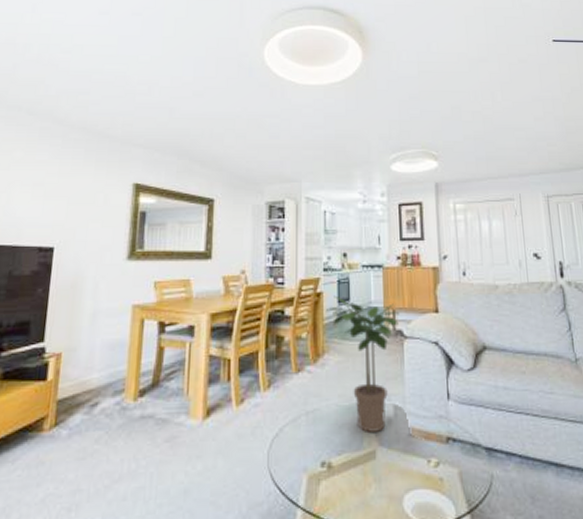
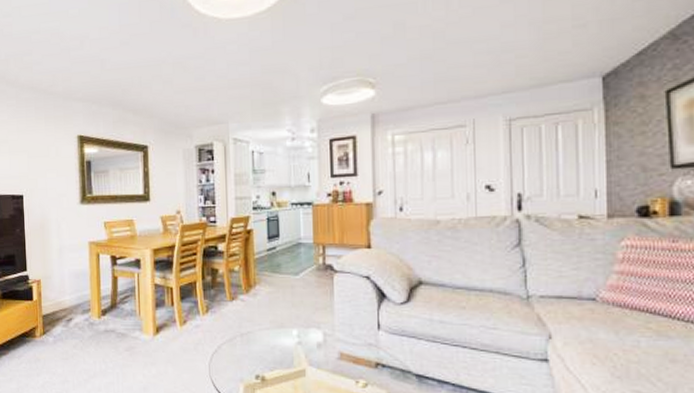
potted plant: present [325,295,400,432] -> none [255,232,330,354]

